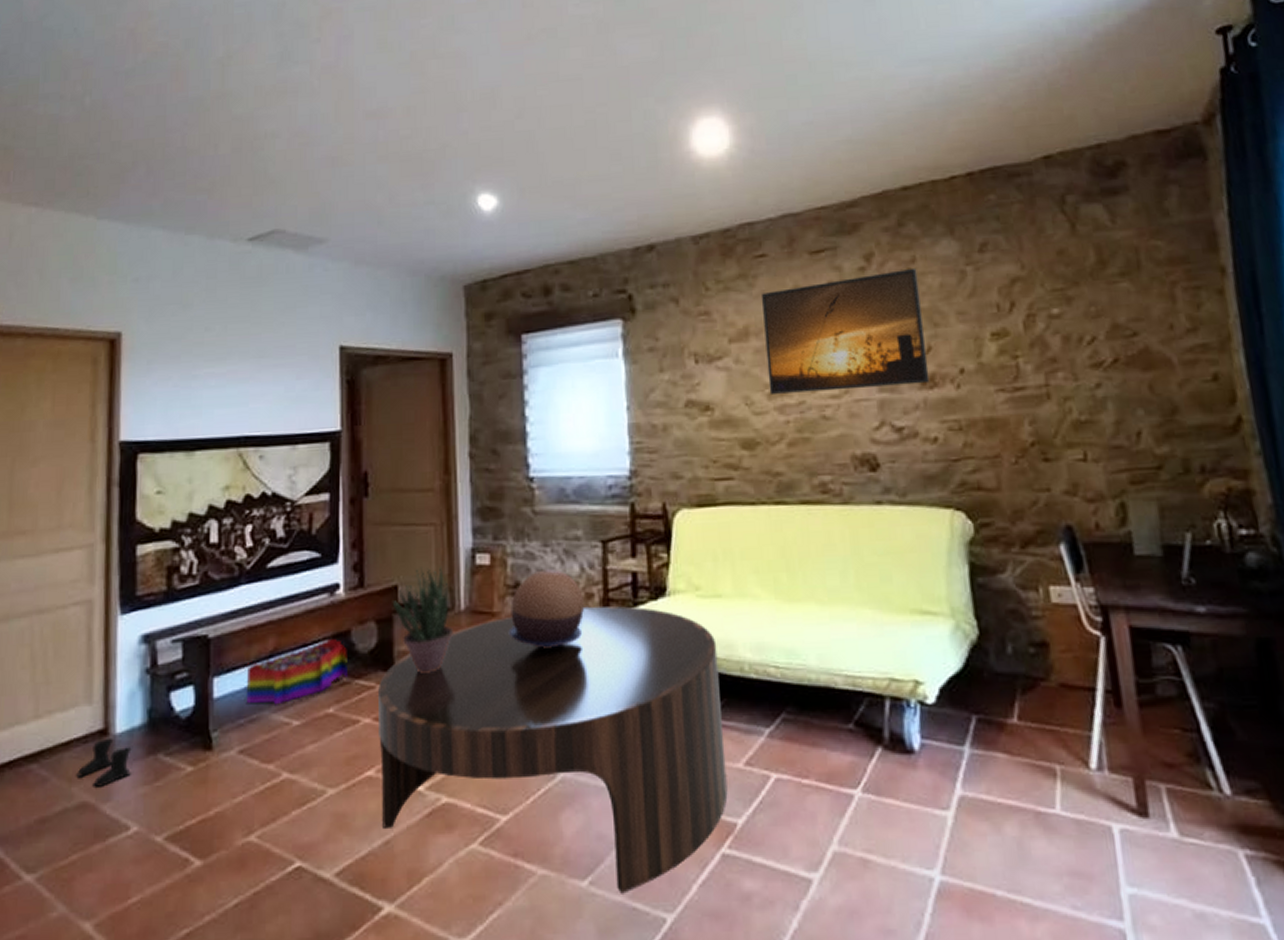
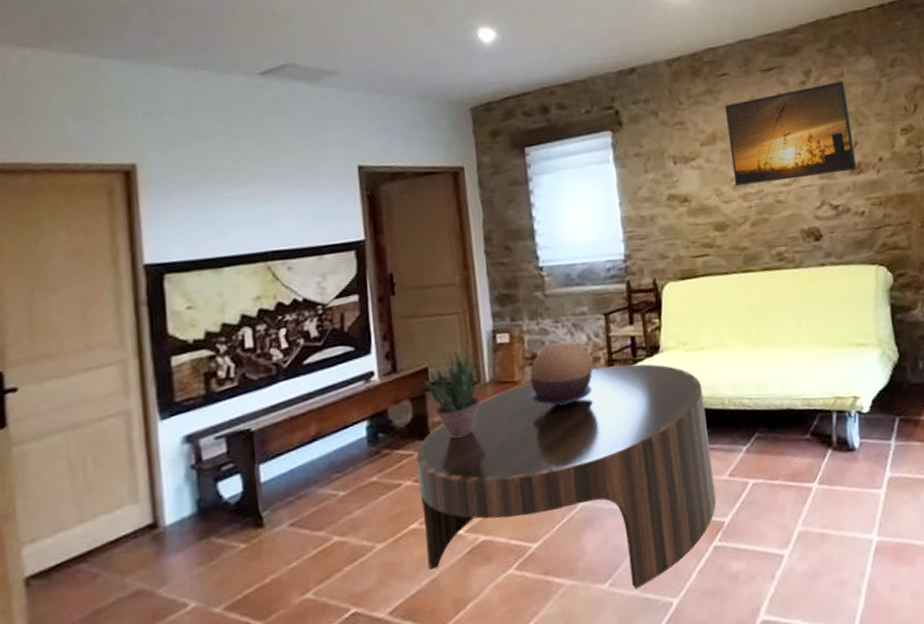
boots: present [76,737,132,787] -> none [129,529,186,575]
storage bin: present [247,639,347,705] -> none [292,419,387,482]

